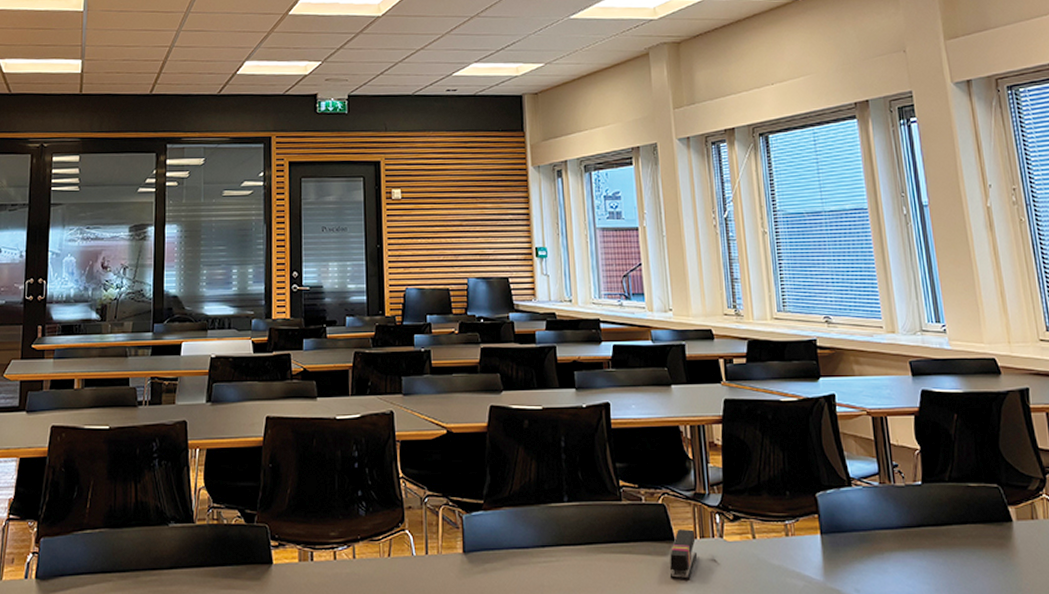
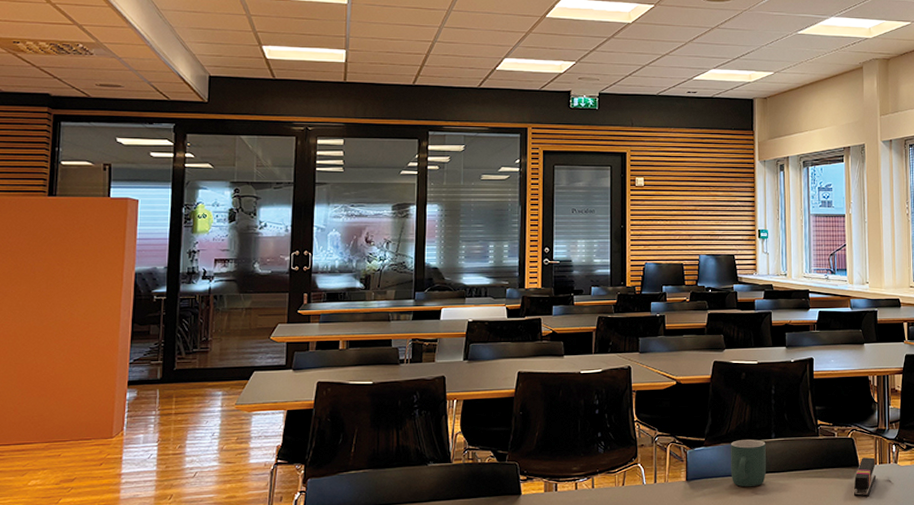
mug: none [515,503,559,563] -> present [731,439,766,487]

